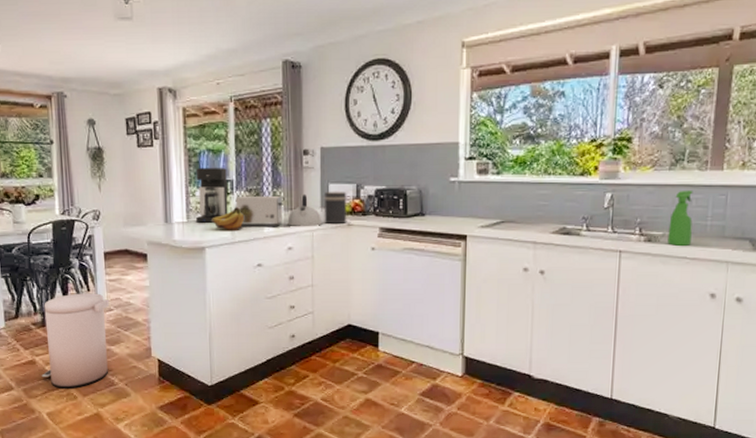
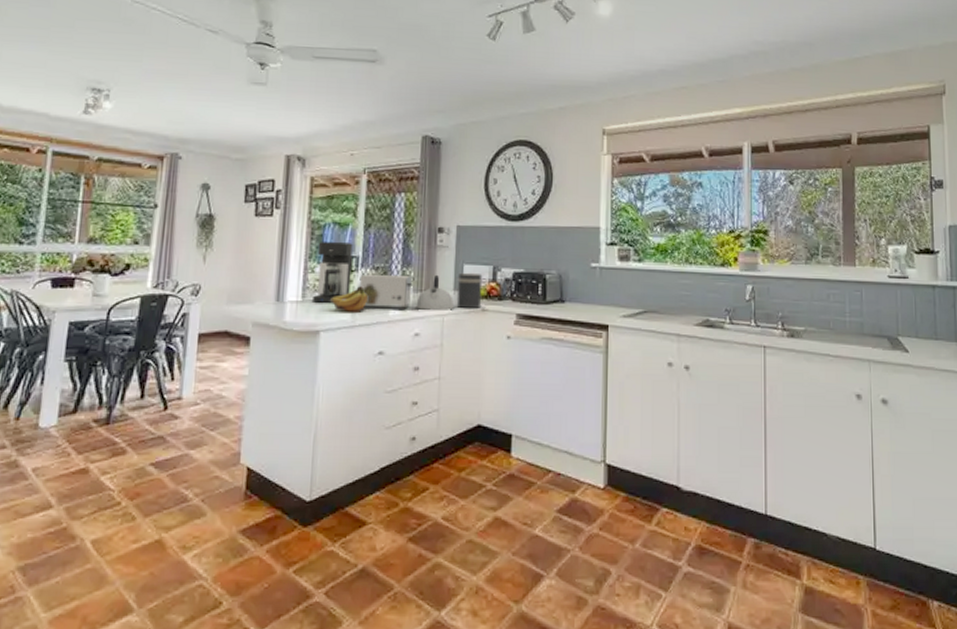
pedal bin: present [41,293,110,389] -> none [93,382,197,506]
spray bottle: present [667,189,694,246] -> none [810,284,832,342]

